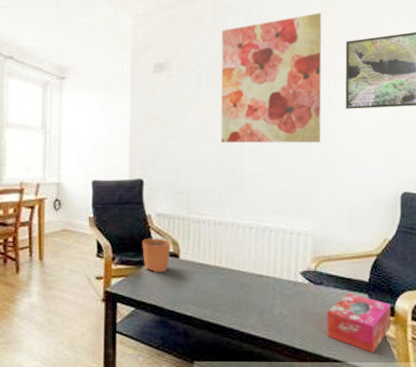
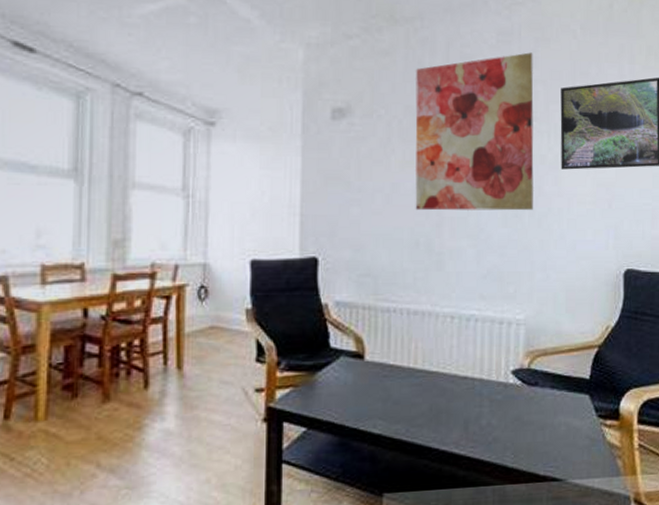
plant pot: present [142,227,171,273] -> none [316,320,354,379]
tissue box: present [326,293,391,353] -> none [542,394,616,467]

